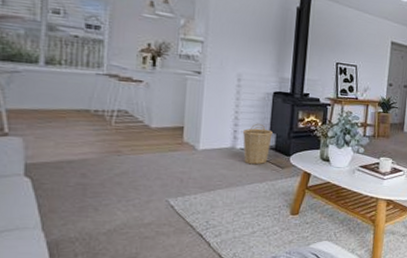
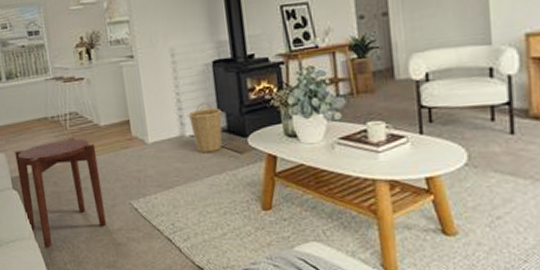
side table: none [34,133,141,239] -> present [14,138,107,248]

